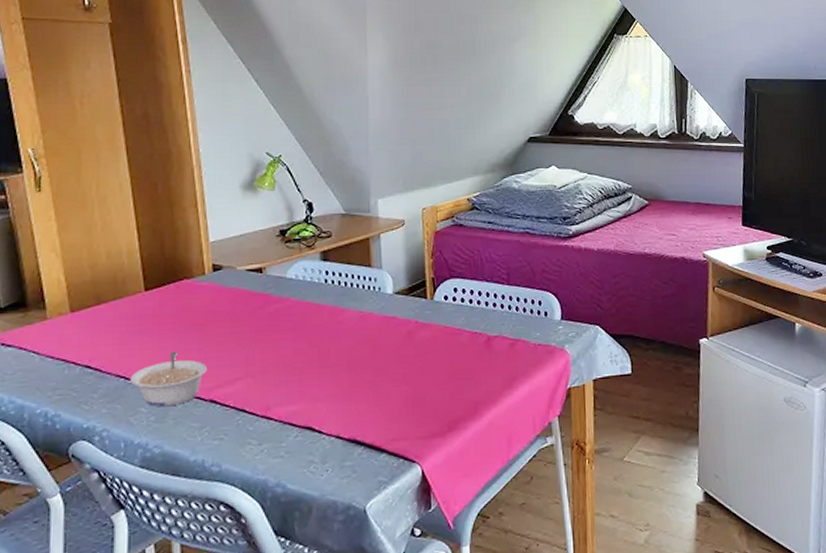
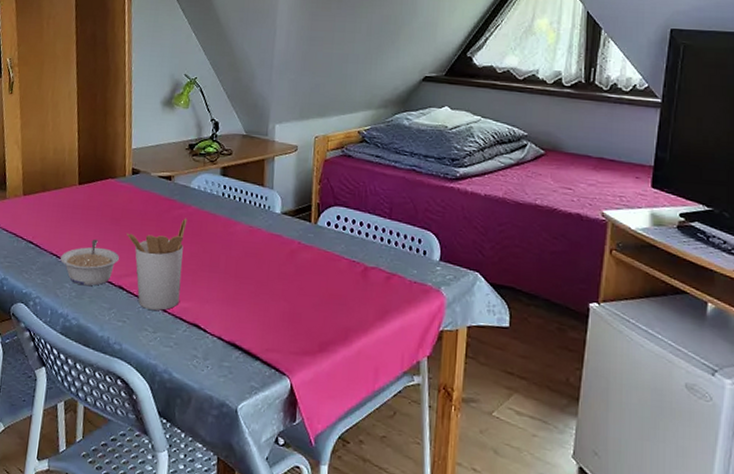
utensil holder: none [214,312,287,420] -> present [127,218,188,311]

